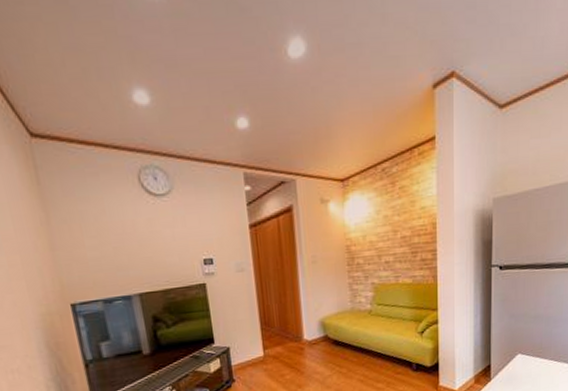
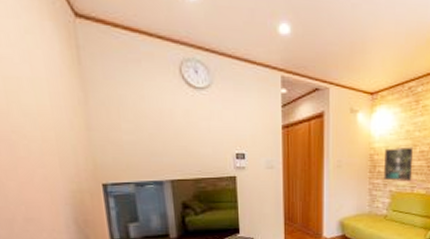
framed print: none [363,233,396,272] -> present [384,147,413,181]

